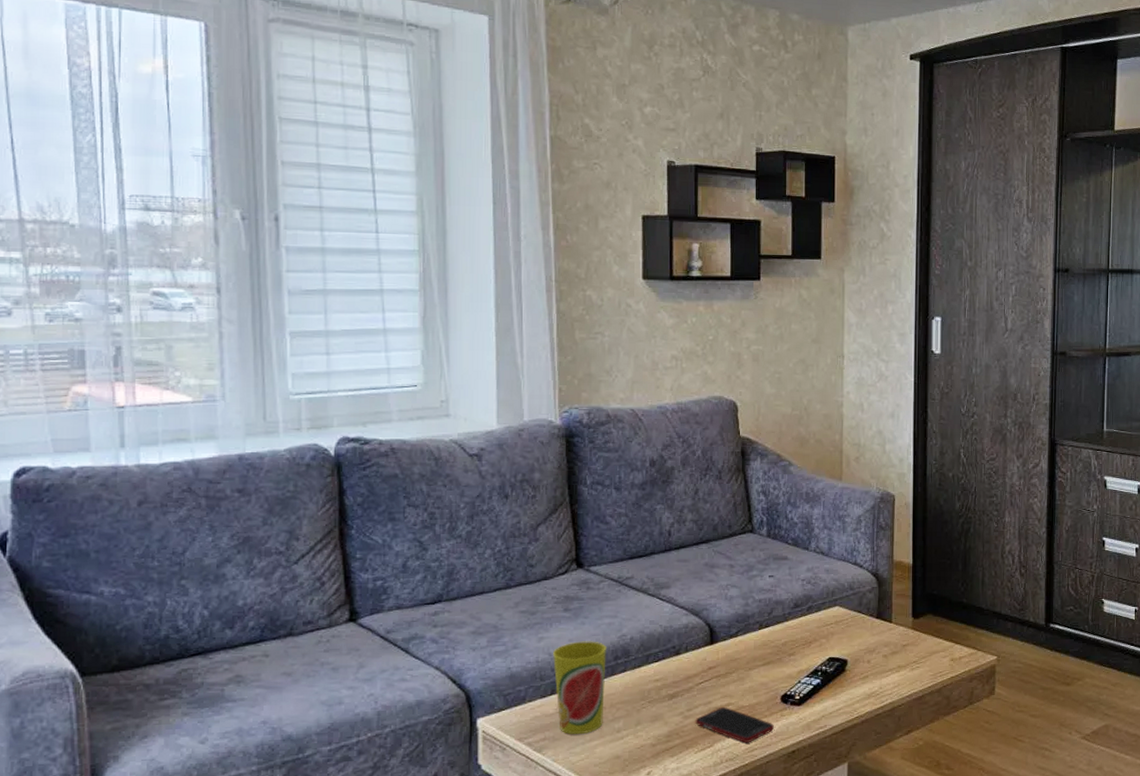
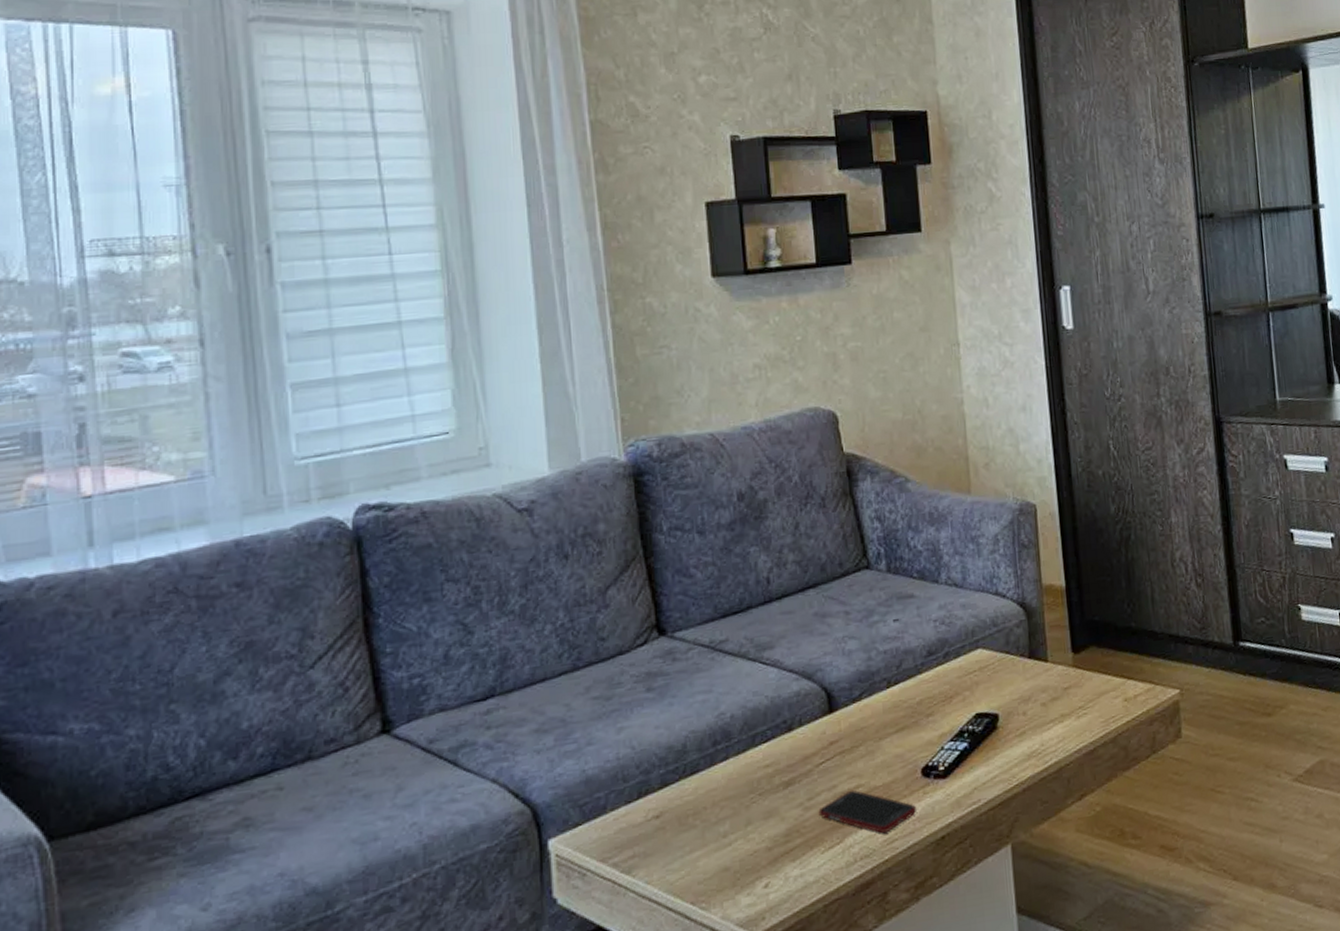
cup: present [553,641,606,735] -> none [637,725,705,847]

